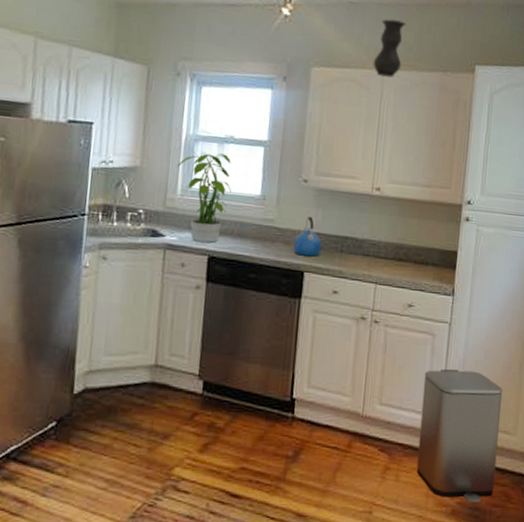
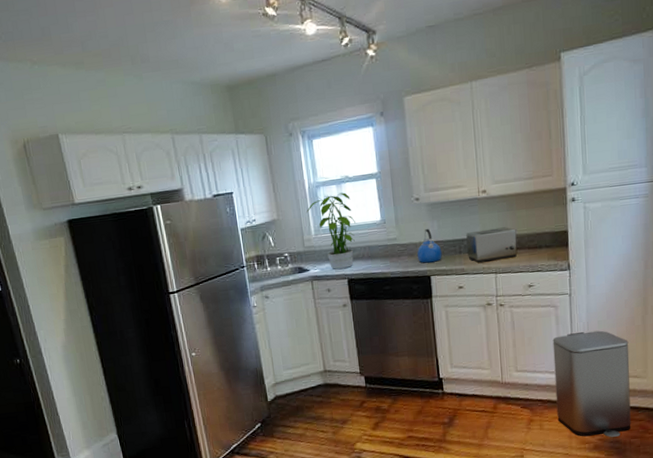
toaster: none [349,230,405,271] -> present [466,227,518,264]
vase: present [373,18,406,79] -> none [459,29,487,89]

